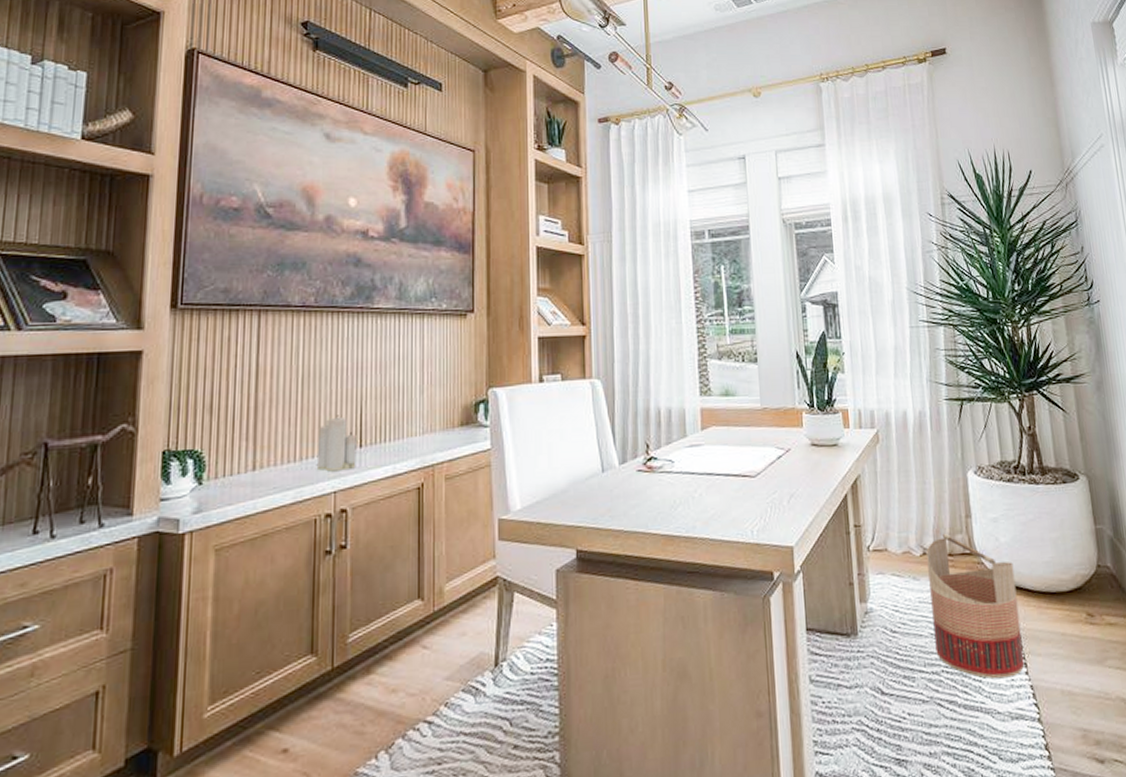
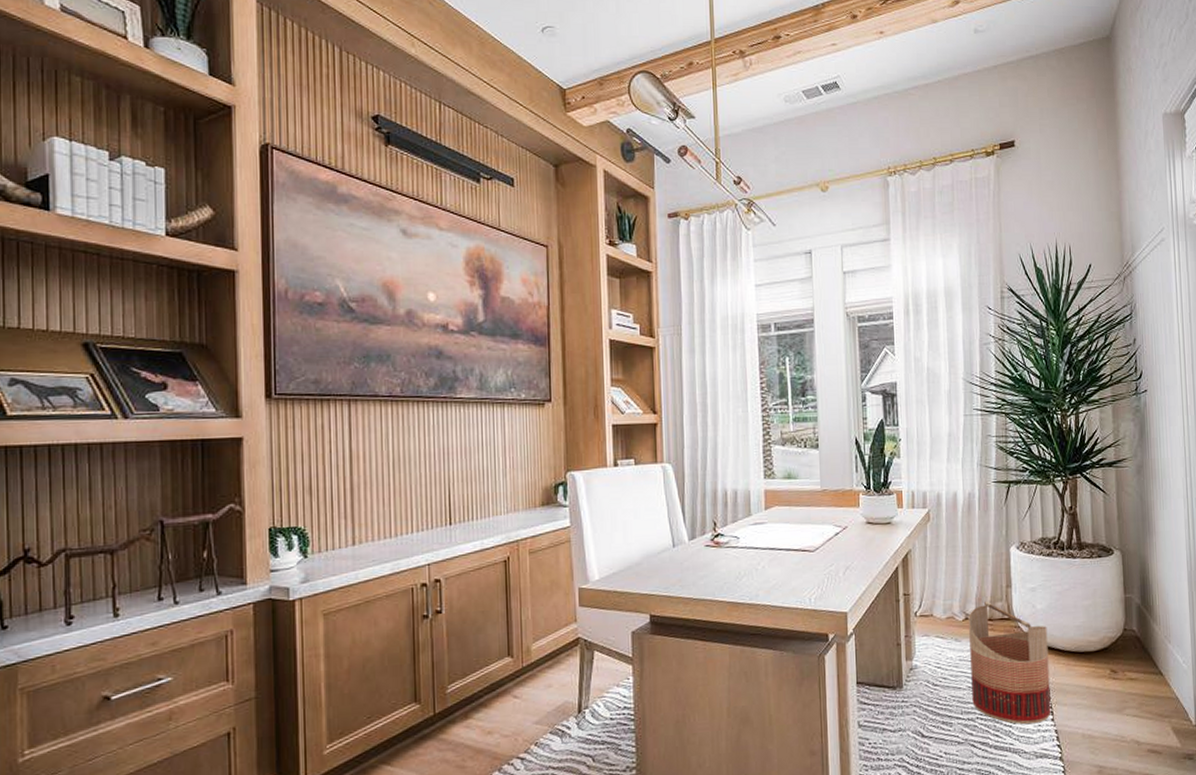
candle: present [318,415,357,472] -> none [411,496,447,547]

